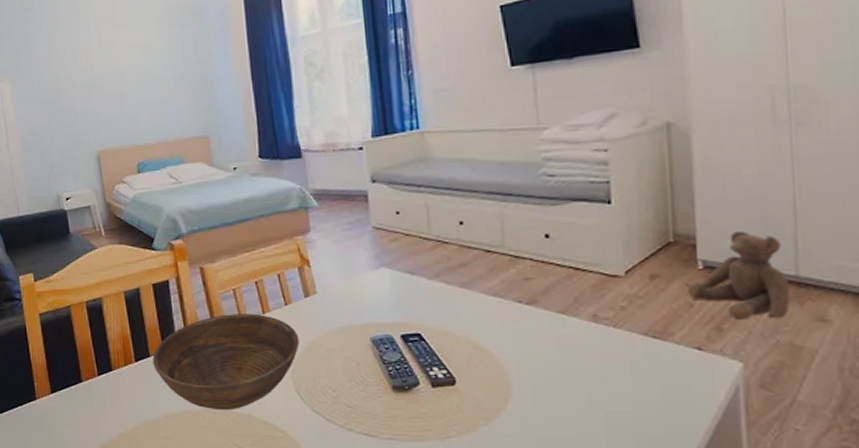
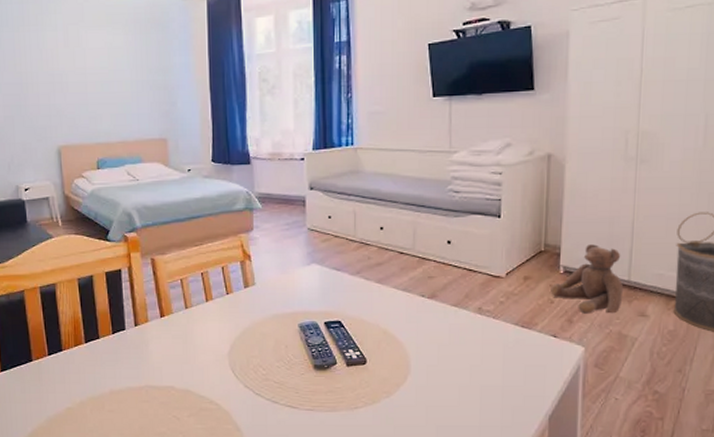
bowl: present [152,313,300,411] -> none [102,301,237,387]

